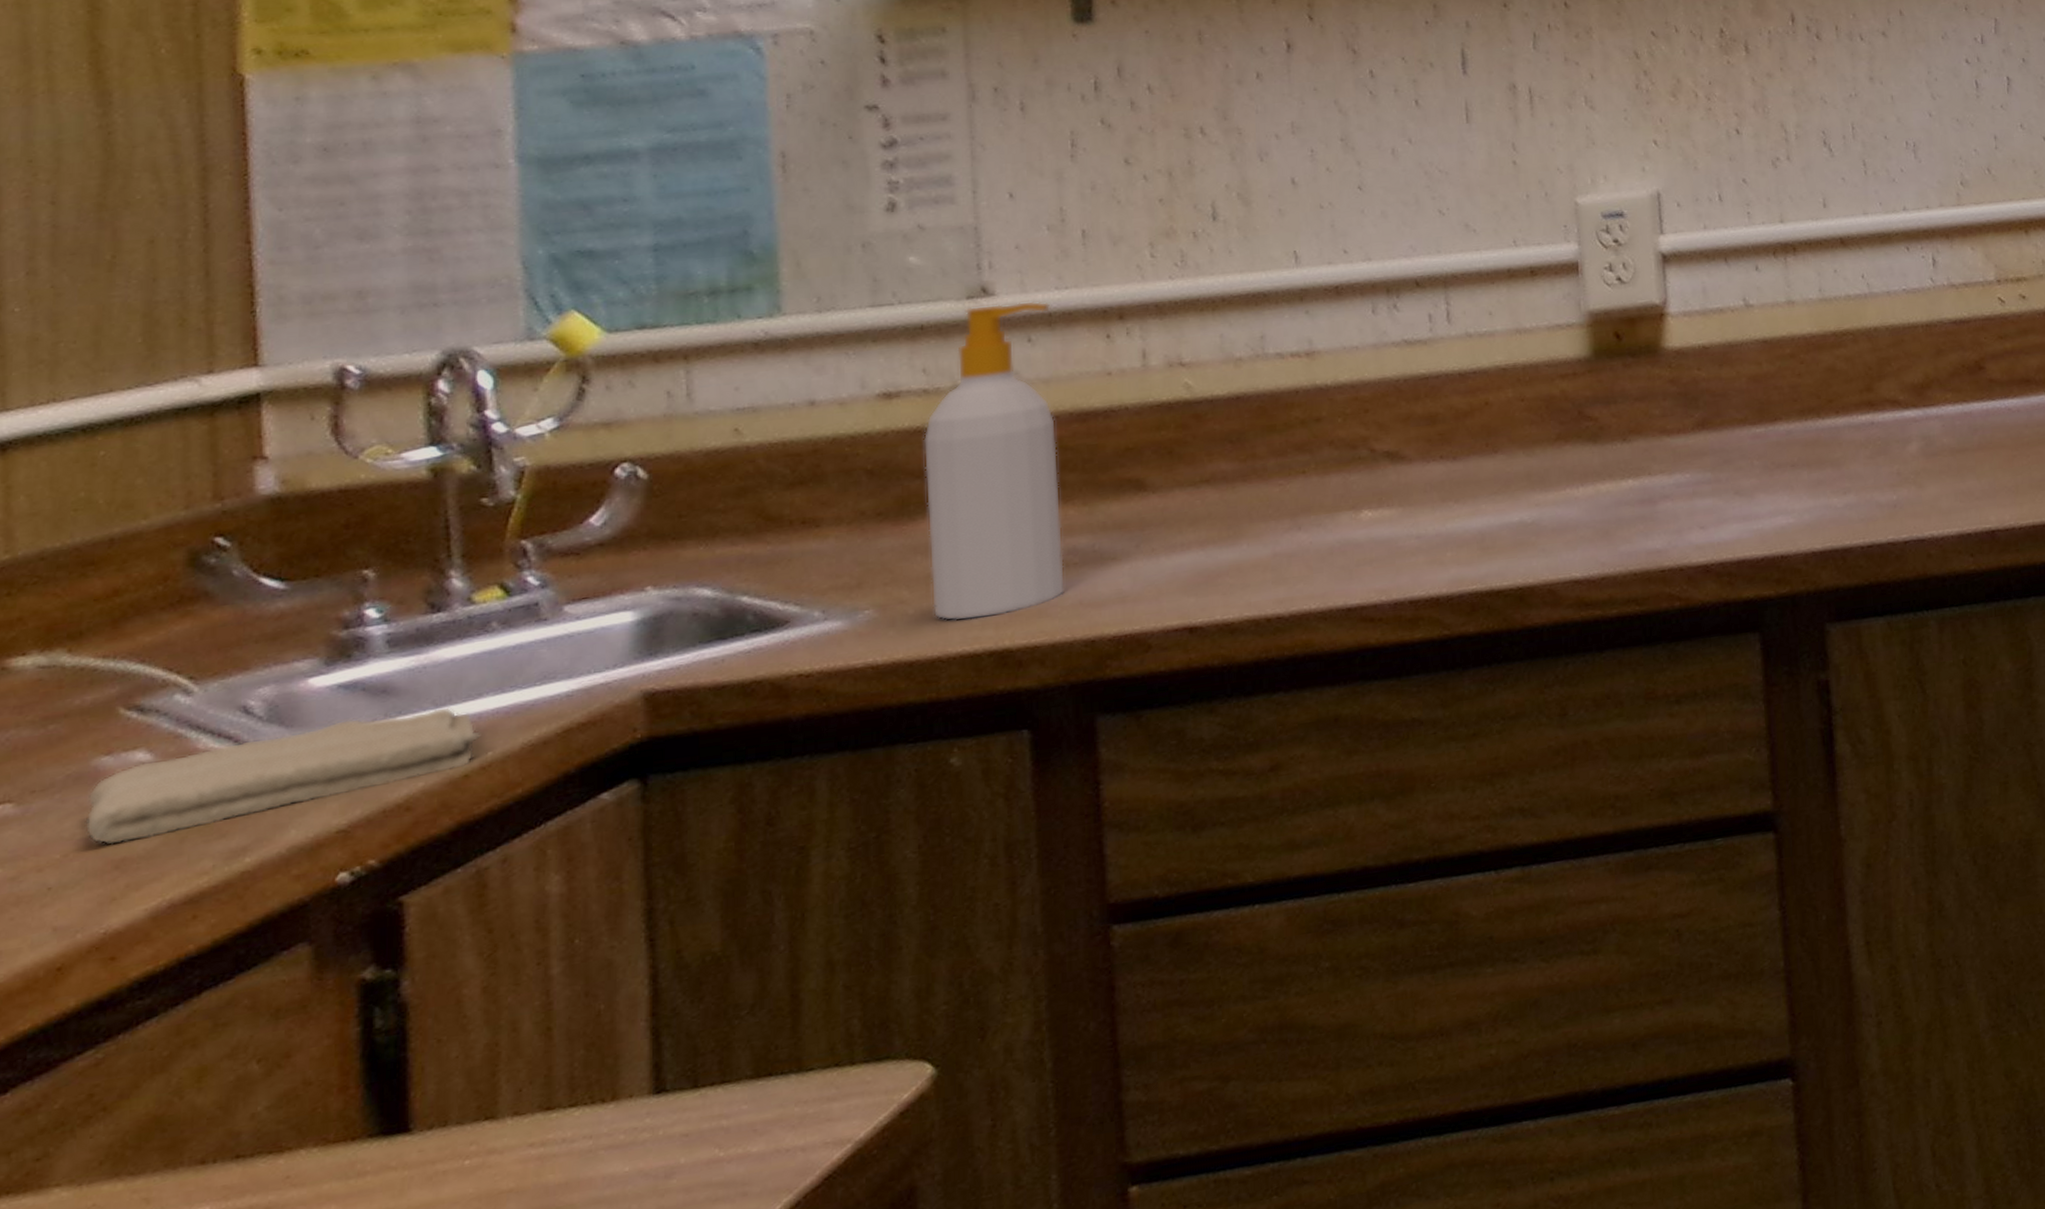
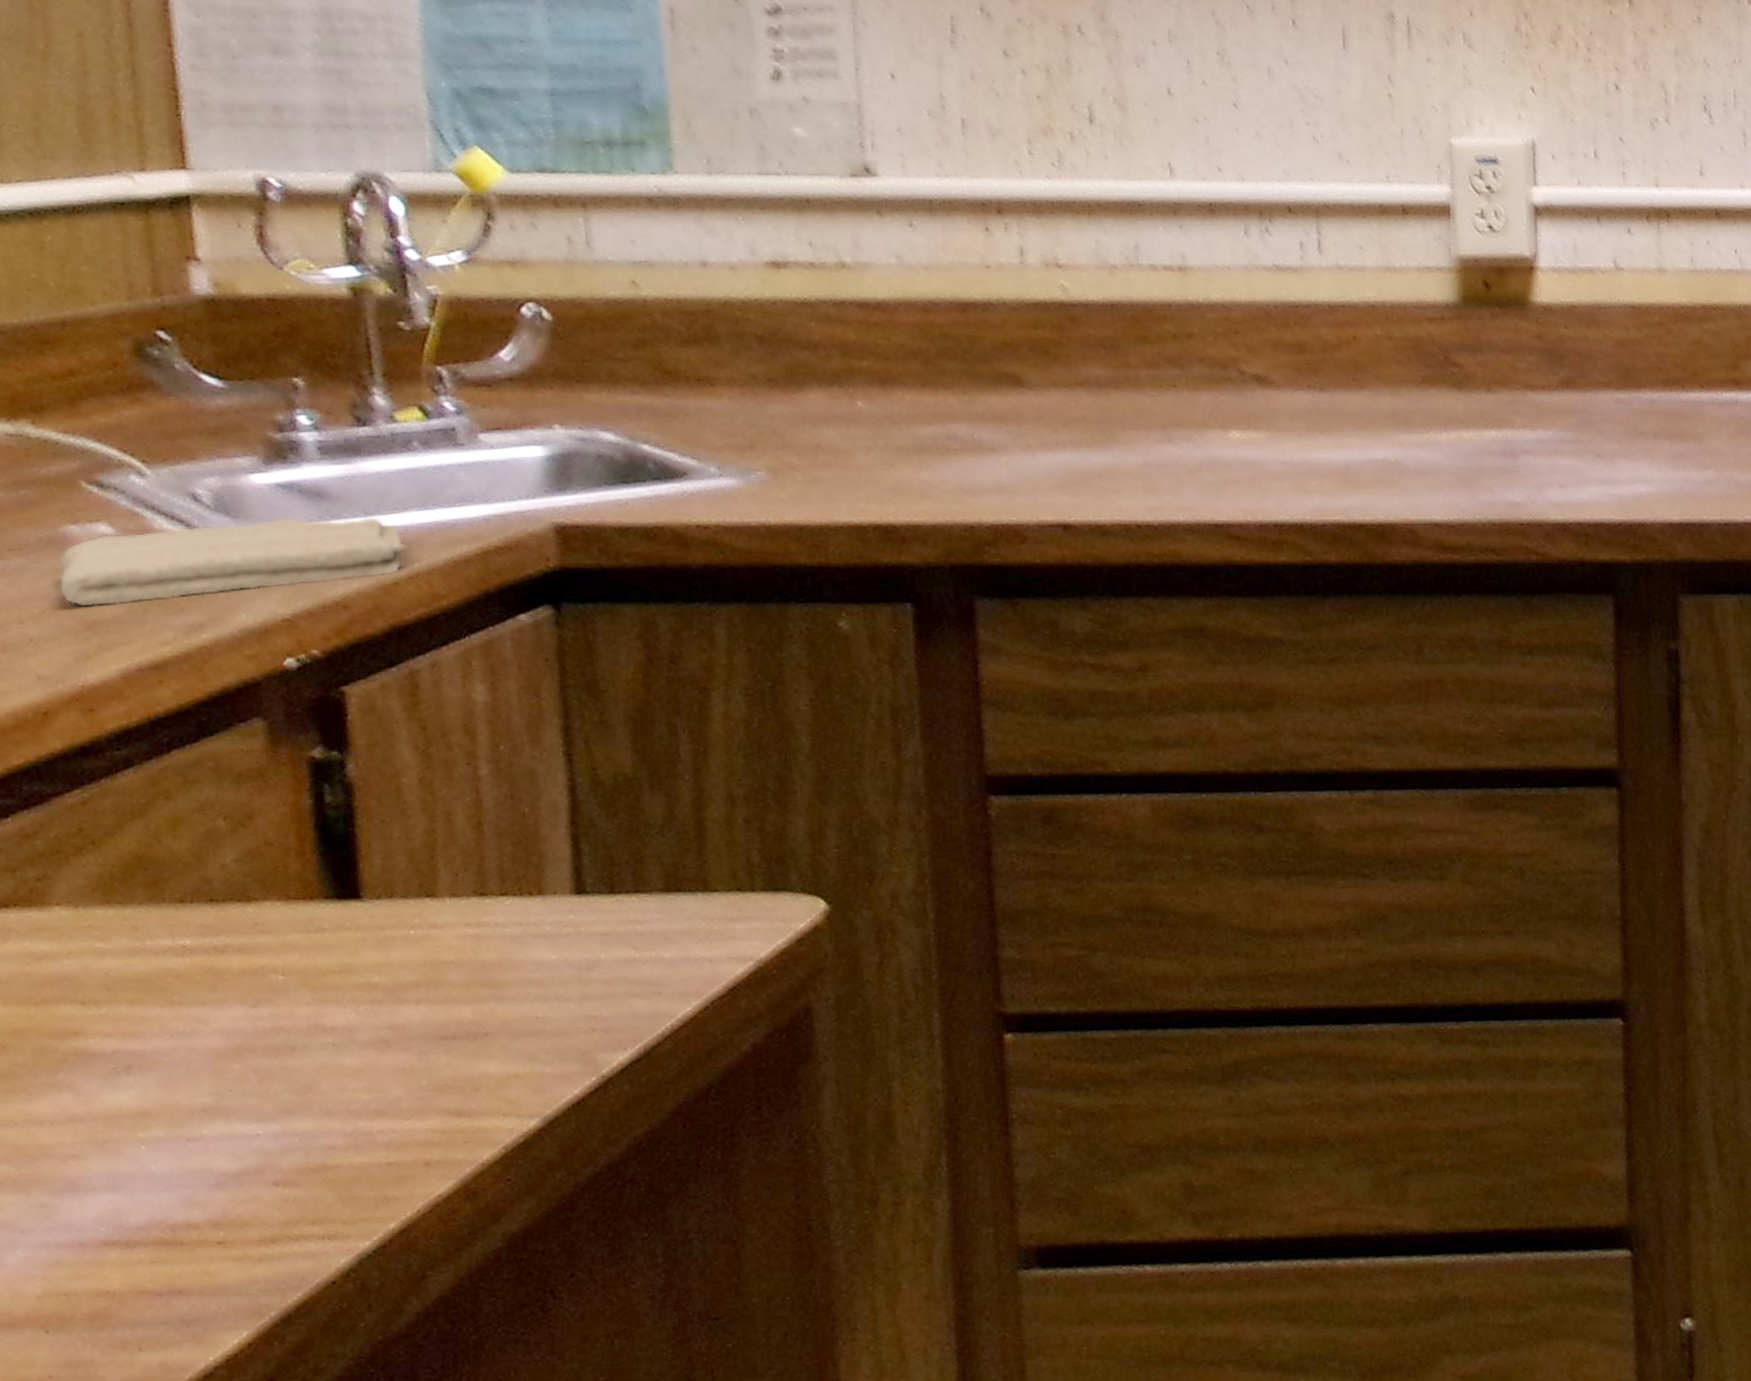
soap bottle: present [923,301,1066,621] -> none [810,185,946,493]

